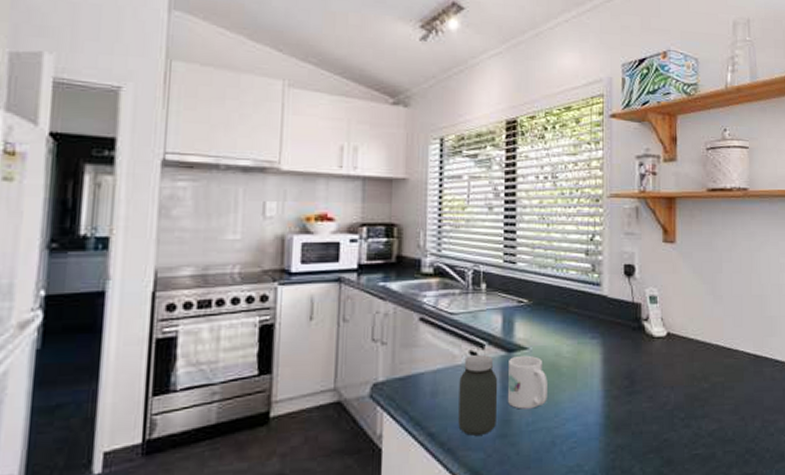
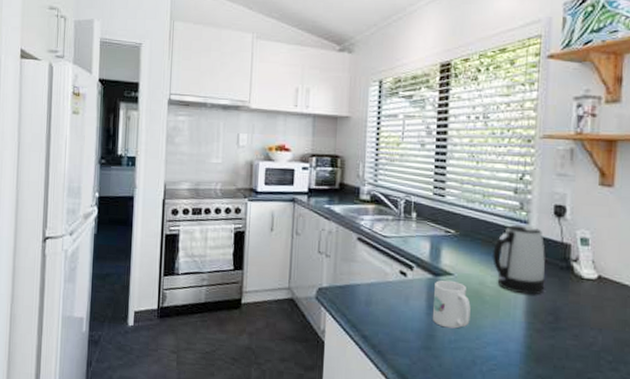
jar: present [458,354,498,436] -> none [388,274,424,345]
kettle: none [566,287,619,361] -> present [491,224,545,295]

